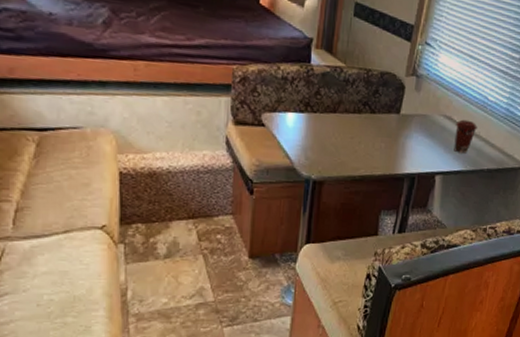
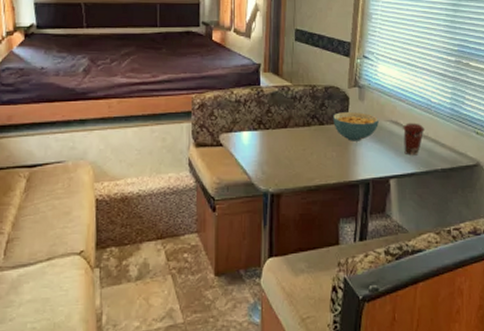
cereal bowl: none [385,101,434,134] -> present [333,112,380,141]

